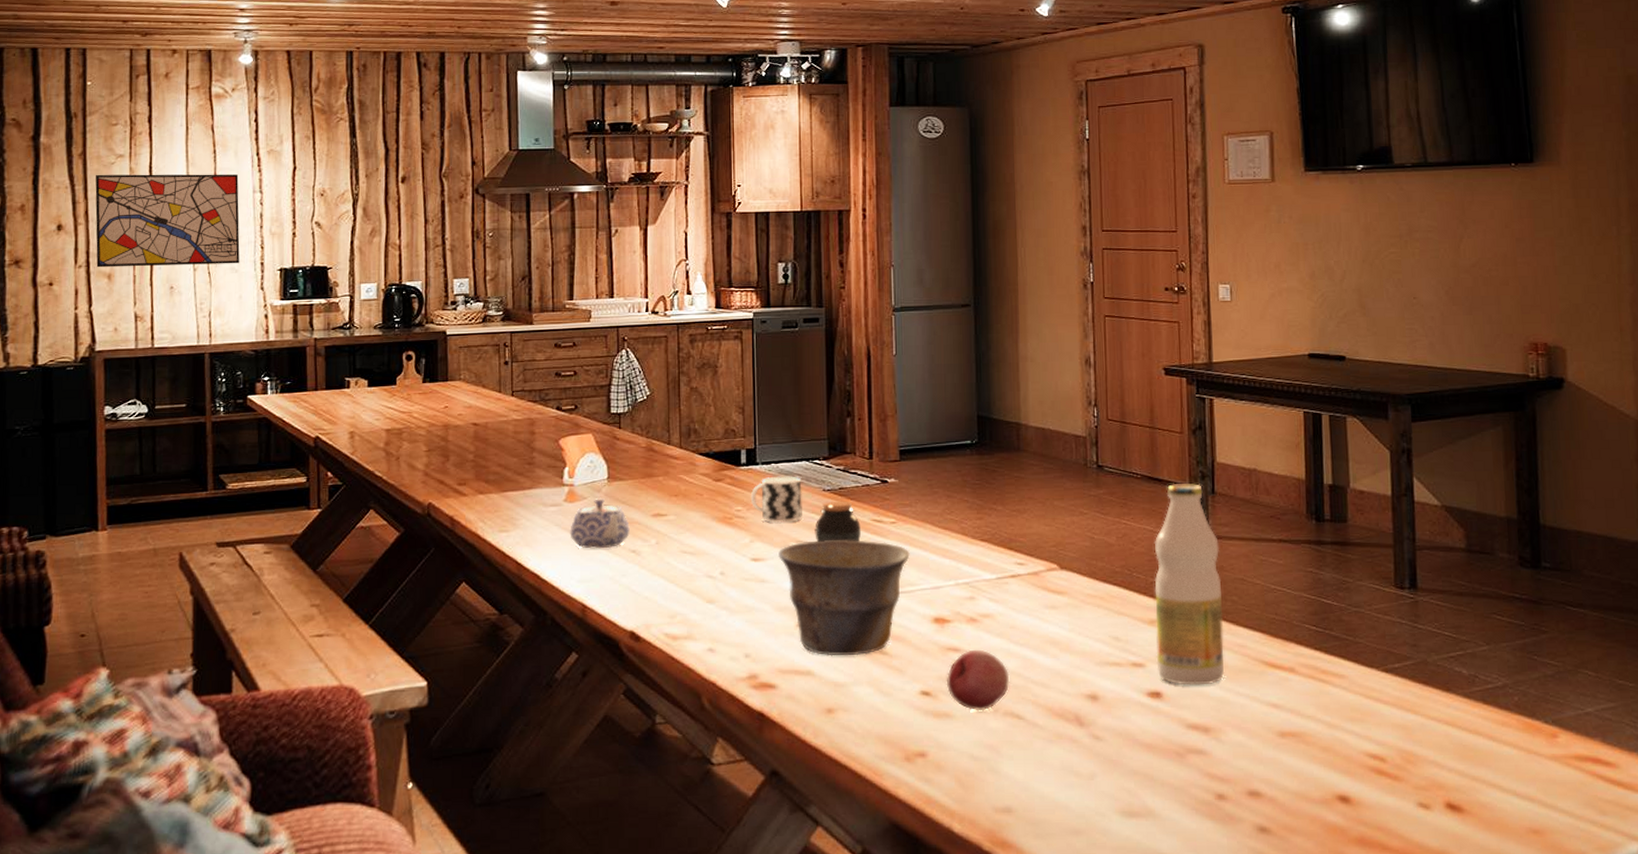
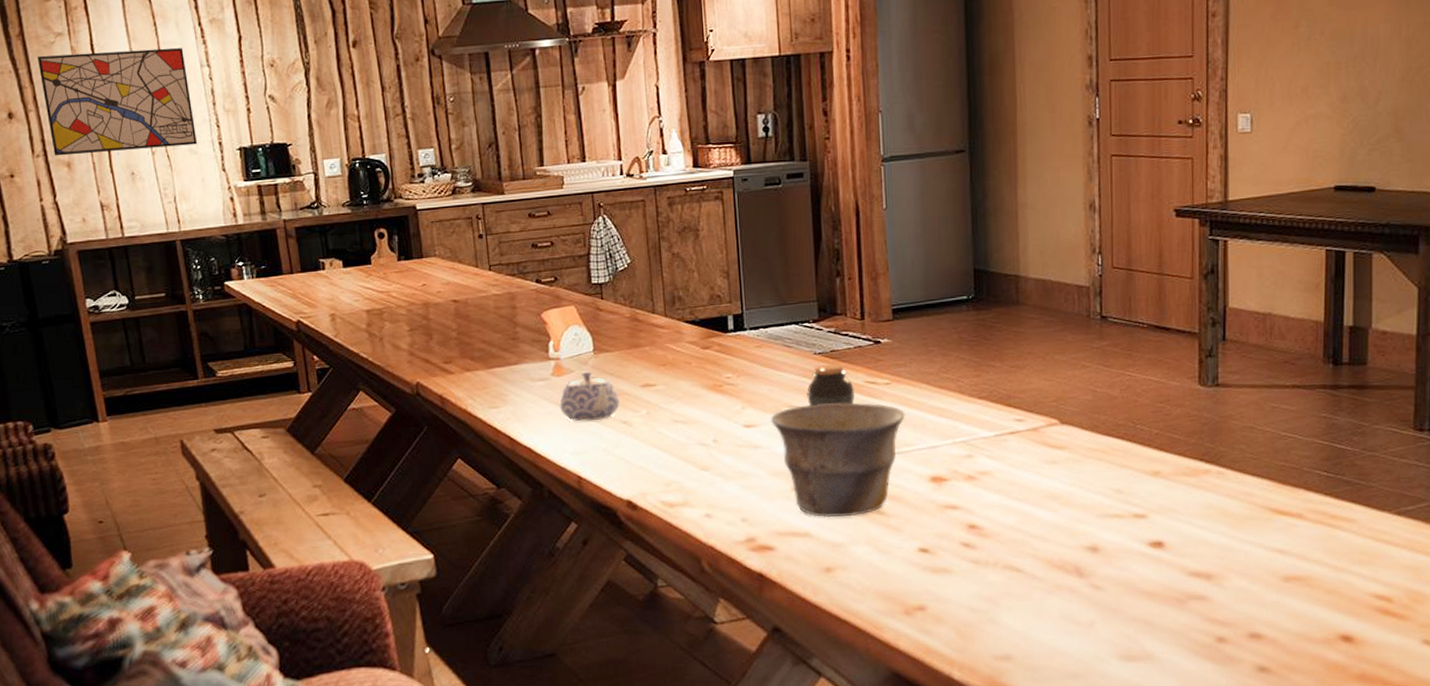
cup: present [750,476,802,523] -> none [740,340,794,389]
fruit: present [946,649,1010,711] -> none [944,506,1009,566]
bottle: present [1154,484,1225,686] -> none [1159,331,1230,535]

